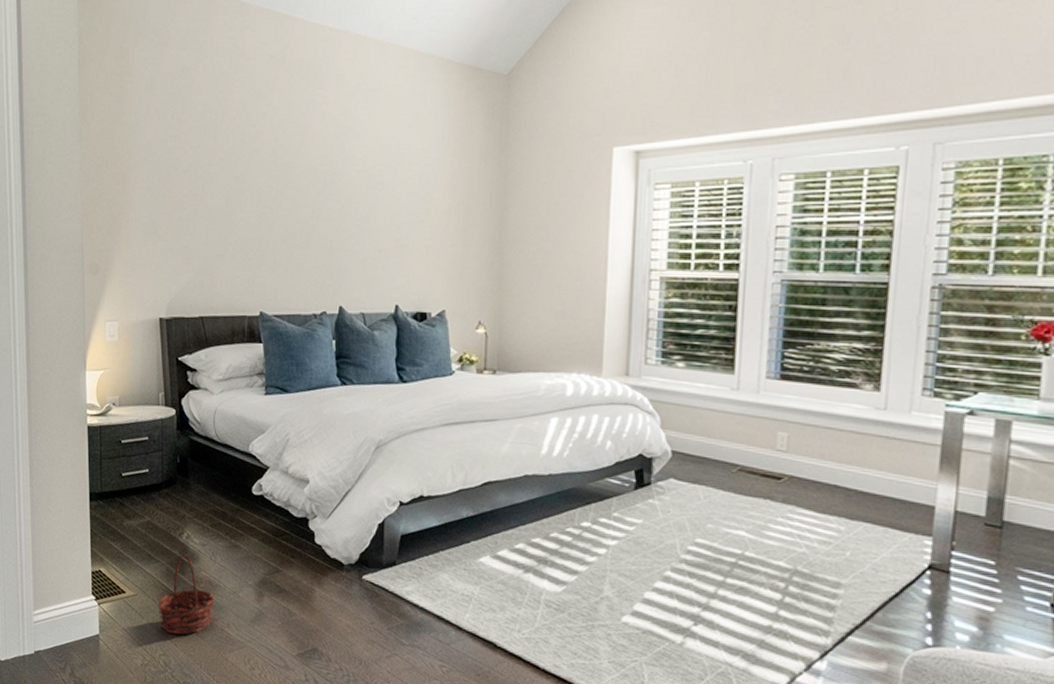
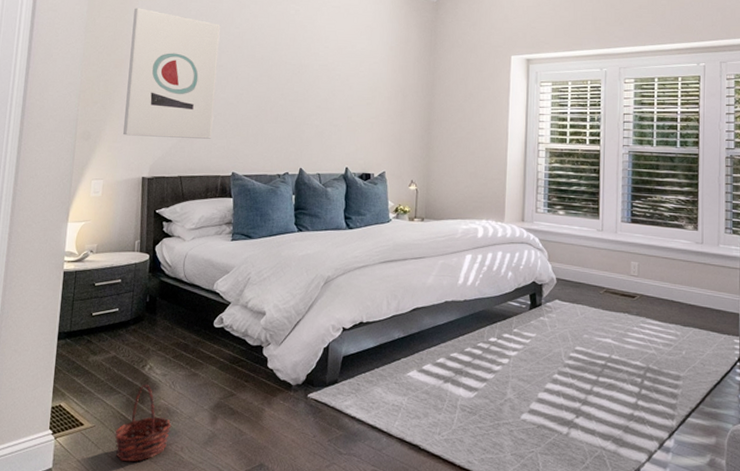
wall art: none [132,106,234,271] -> present [123,8,221,139]

